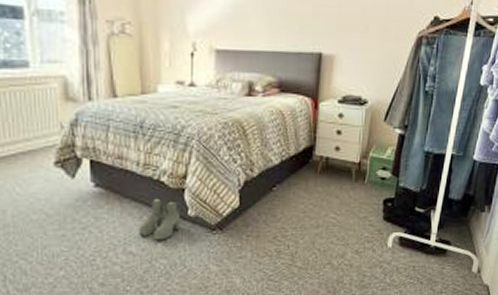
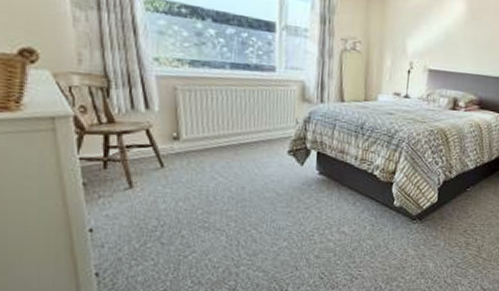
boots: present [138,196,180,241] -> none [351,187,387,224]

